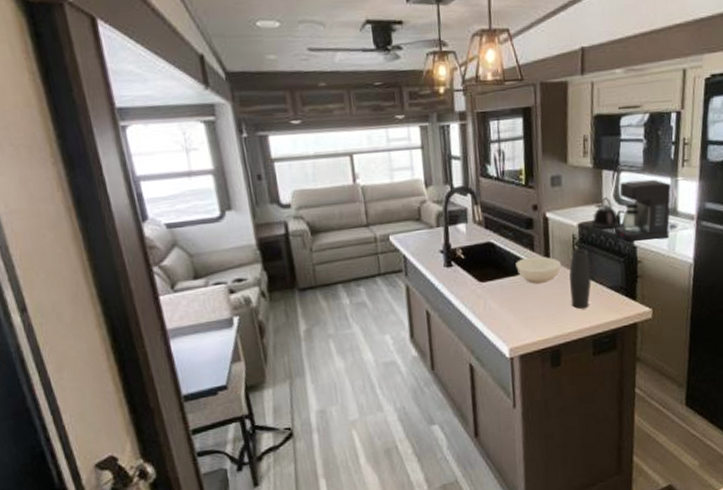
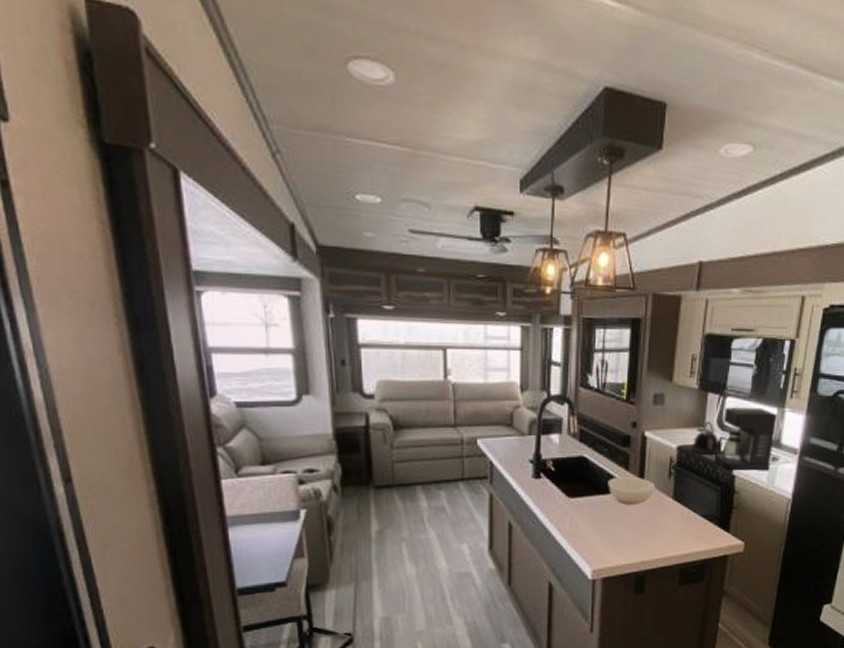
vase: present [569,249,592,309] -> none [662,473,686,535]

